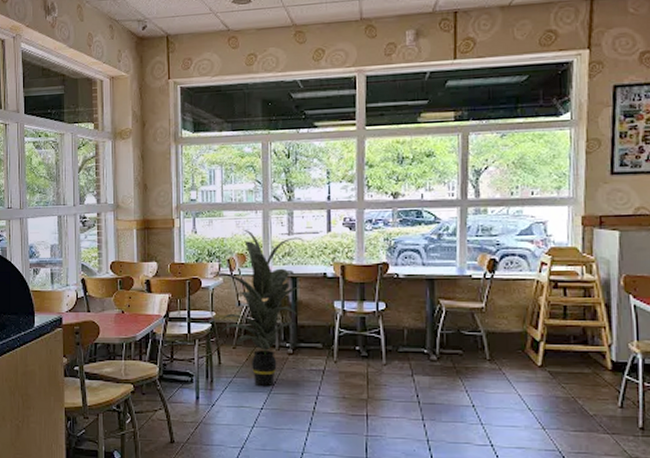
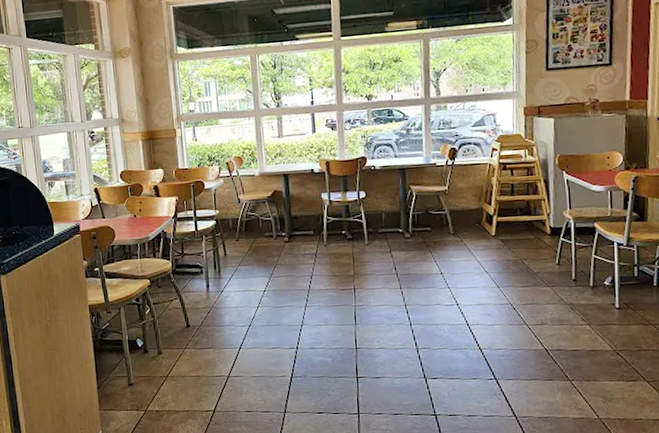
indoor plant: present [208,229,304,387] -> none [210,134,293,272]

